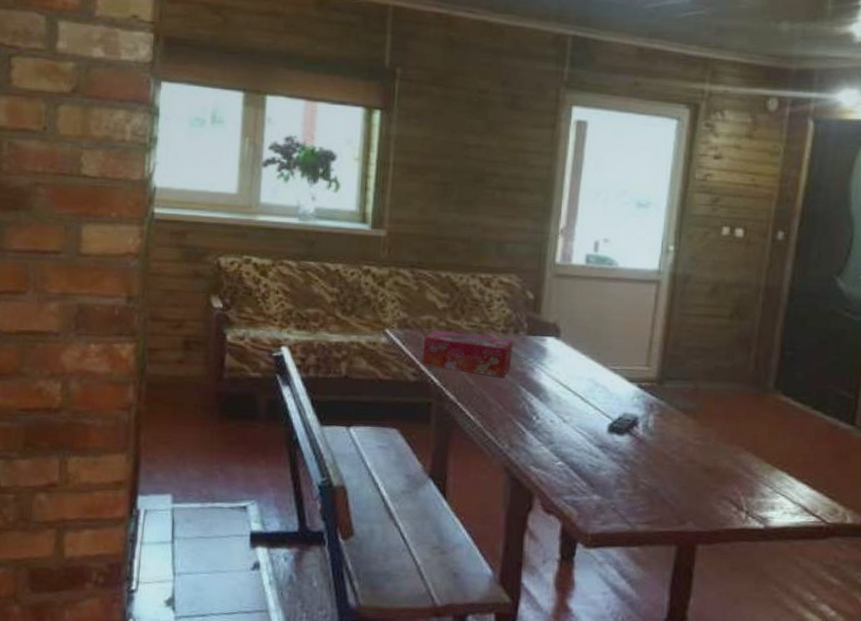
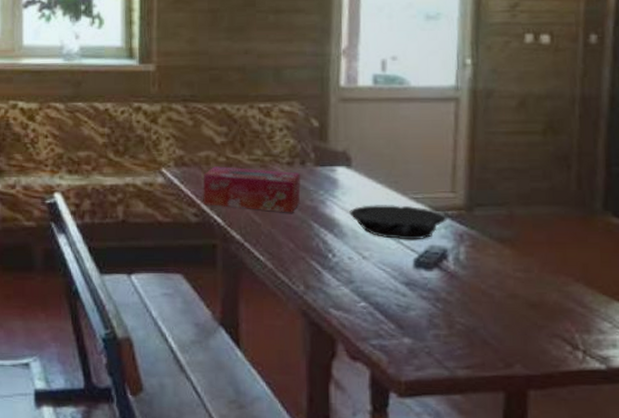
bowl: none [555,373,642,408] -> present [349,205,449,240]

